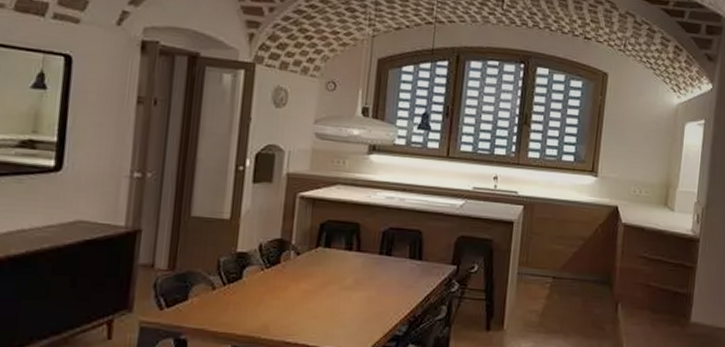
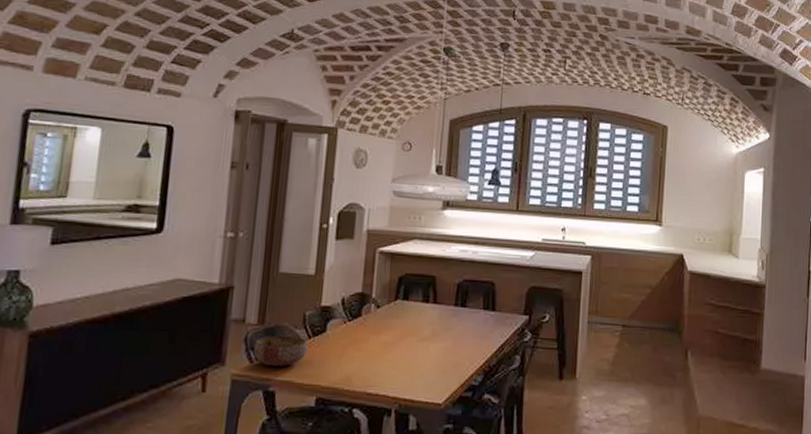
bowl: none [163,281,222,314] -> present [253,335,308,366]

